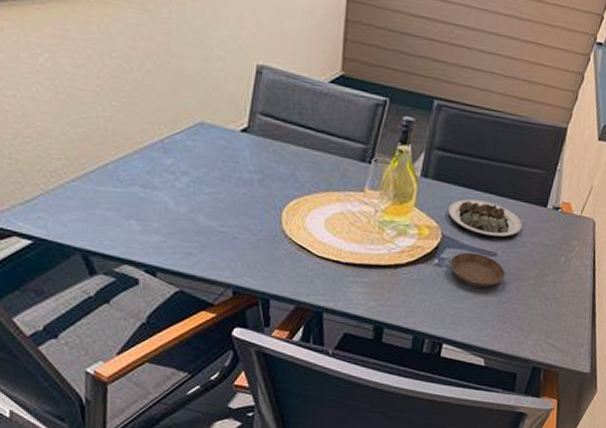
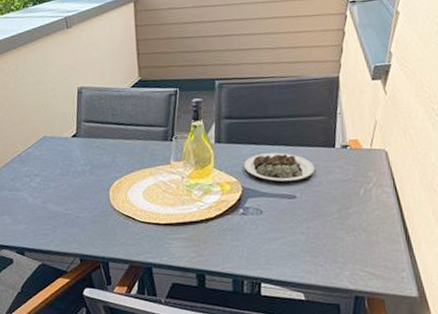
saucer: present [449,252,505,288] -> none [253,198,308,228]

